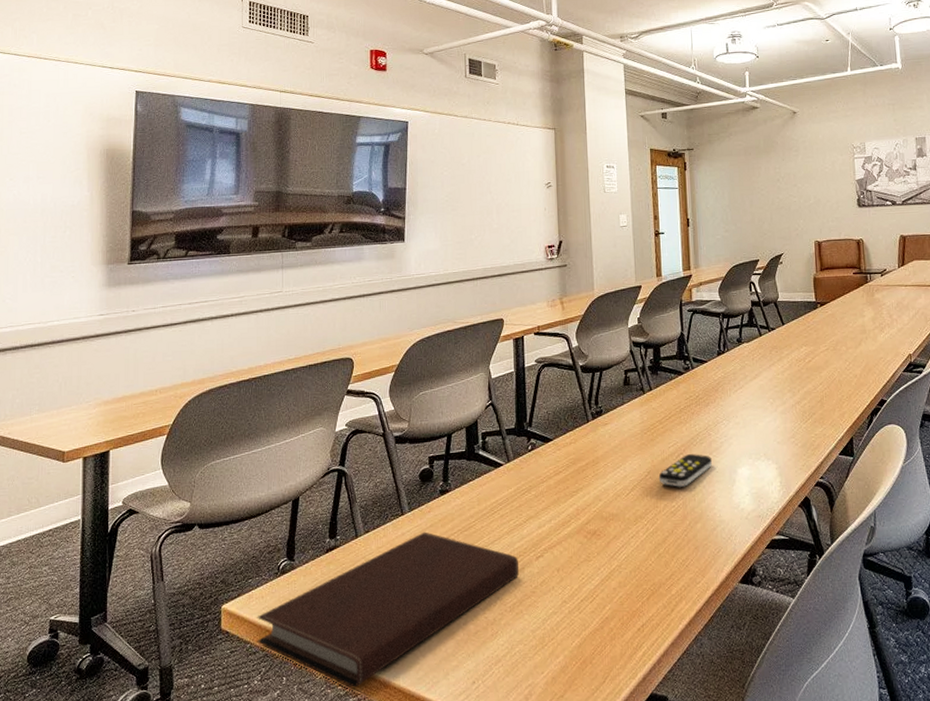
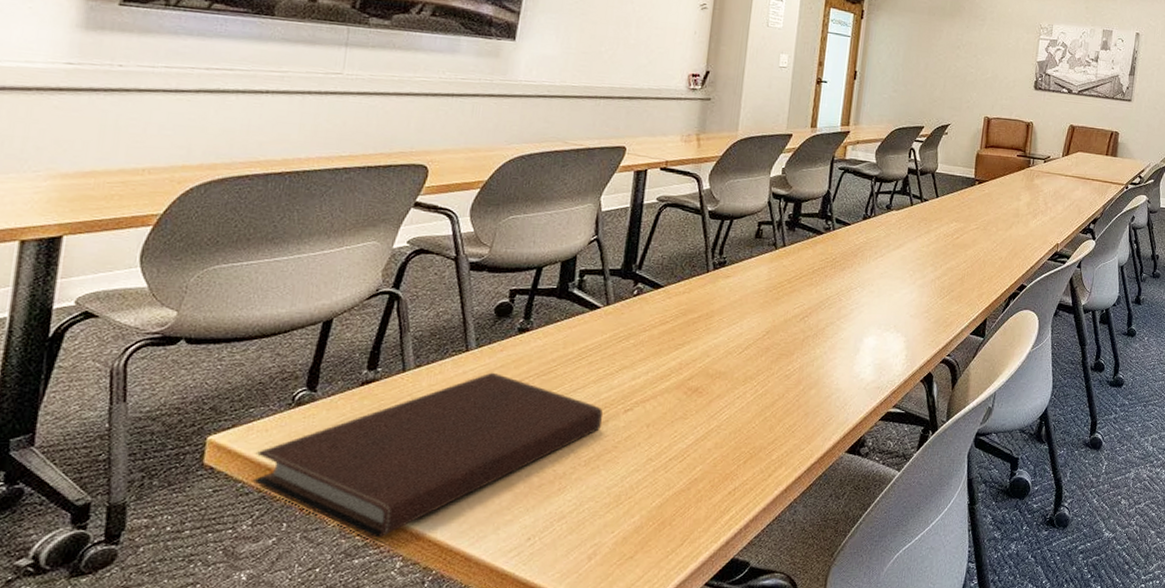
remote control: present [658,454,712,487] -> none [777,318,838,351]

